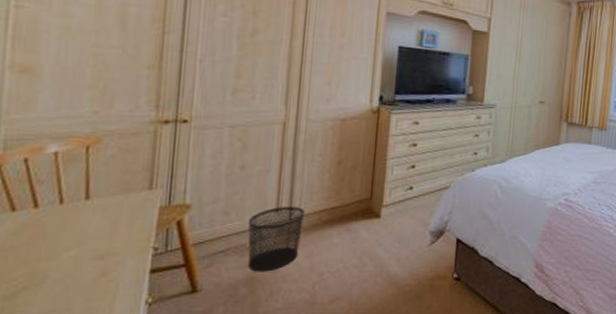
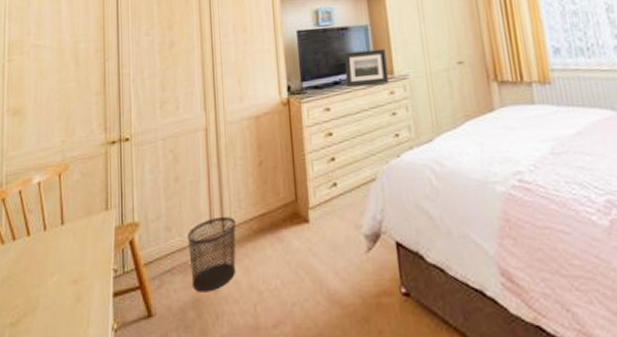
picture frame: none [438,75,480,109] -> present [344,48,389,87]

